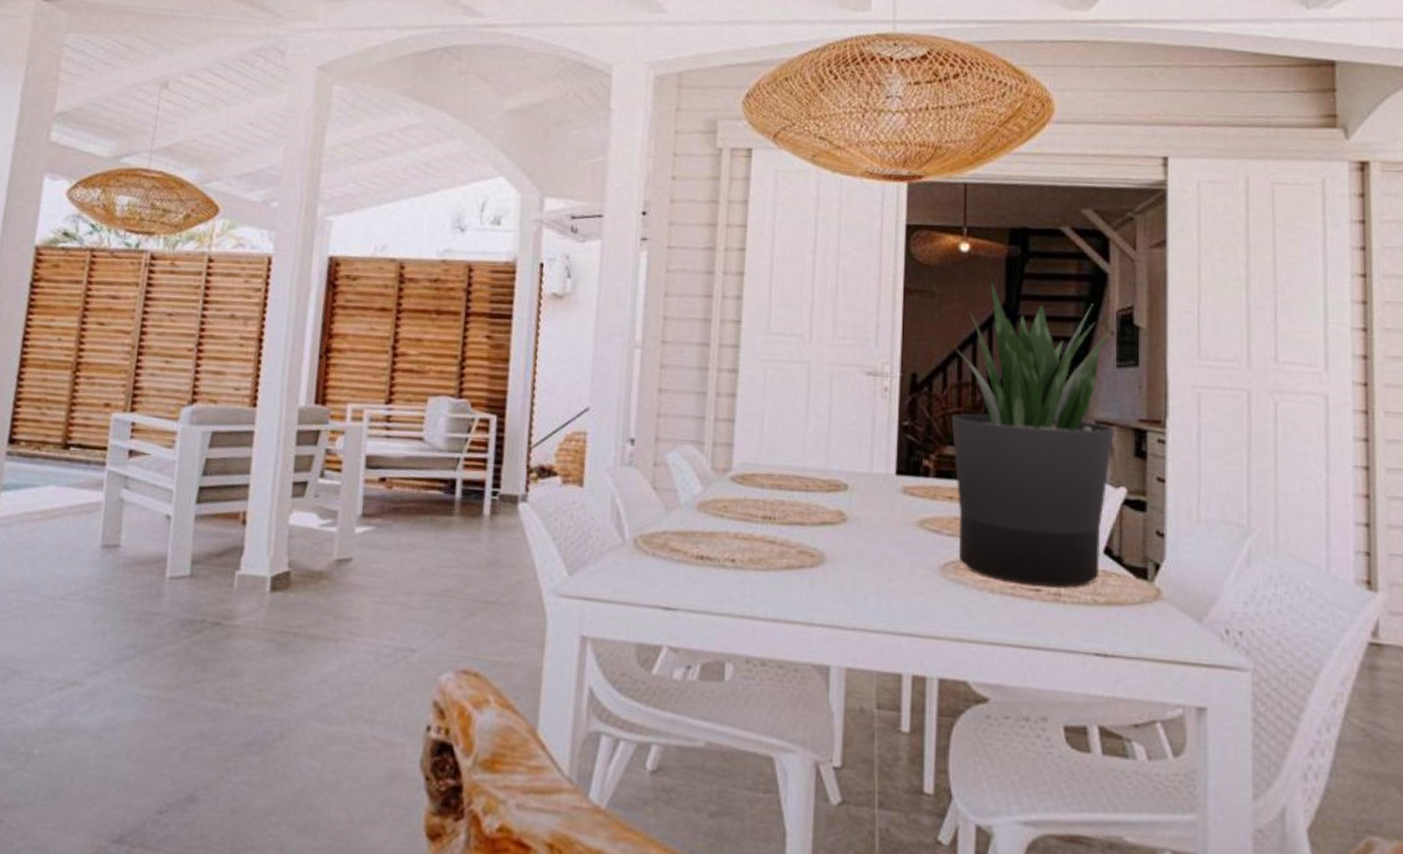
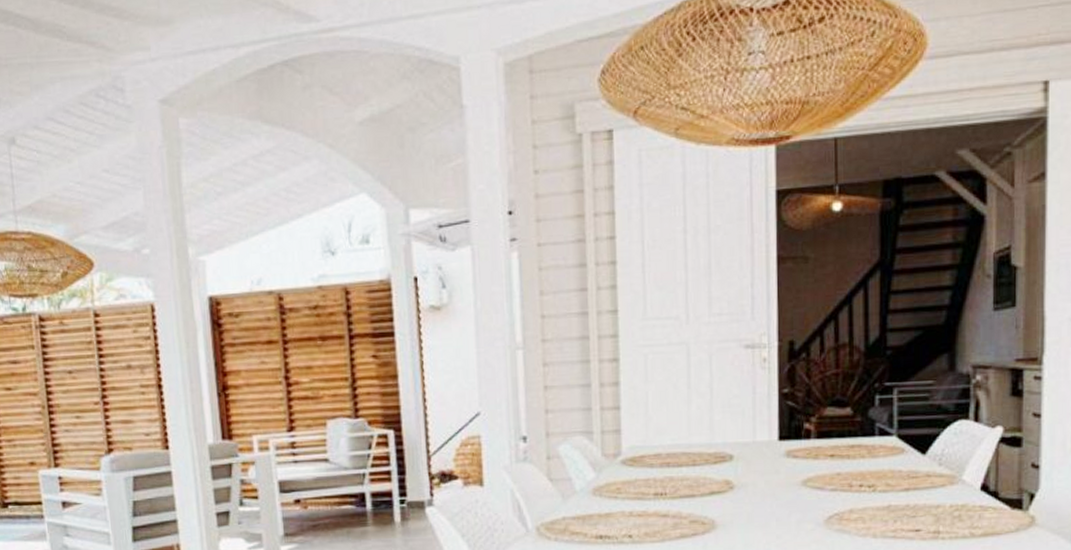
planter: present [951,282,1114,587] -> none [830,239,990,527]

